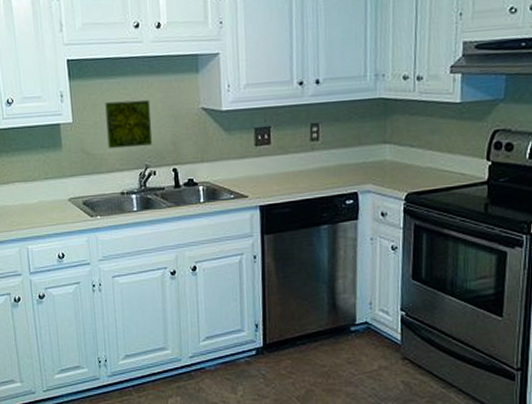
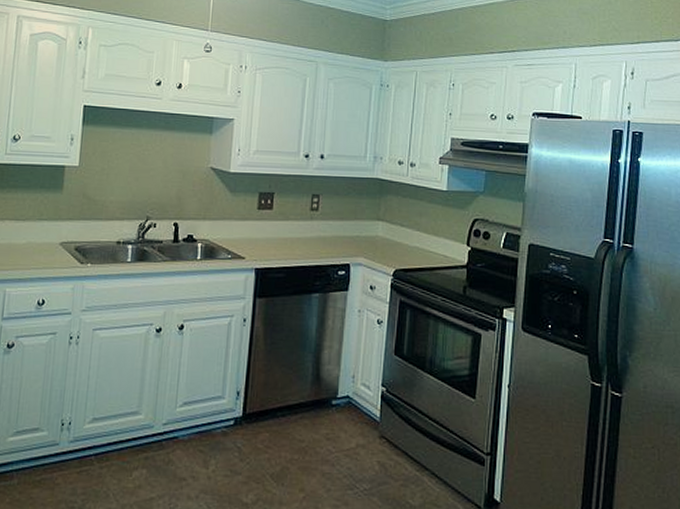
decorative tile: present [105,99,152,149] -> none [111,151,161,198]

